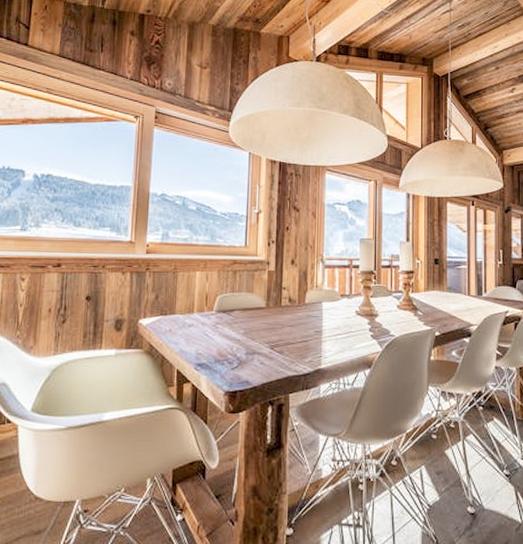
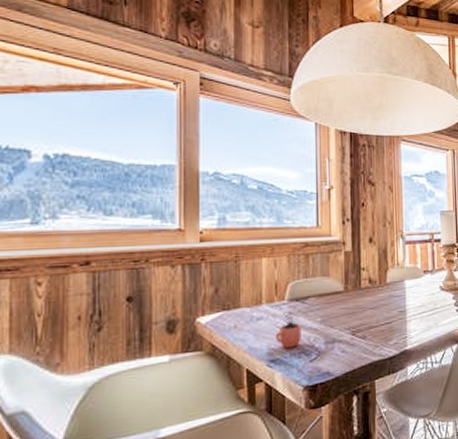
cocoa: none [203,320,226,354] -> present [275,309,301,348]

